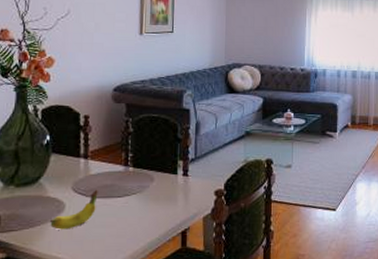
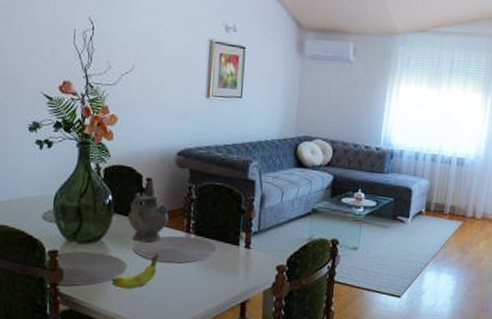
ceremonial vessel: none [66,119,107,180] -> present [128,181,169,243]

